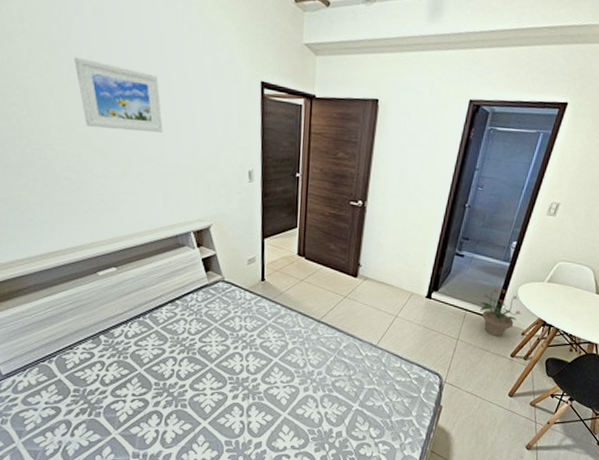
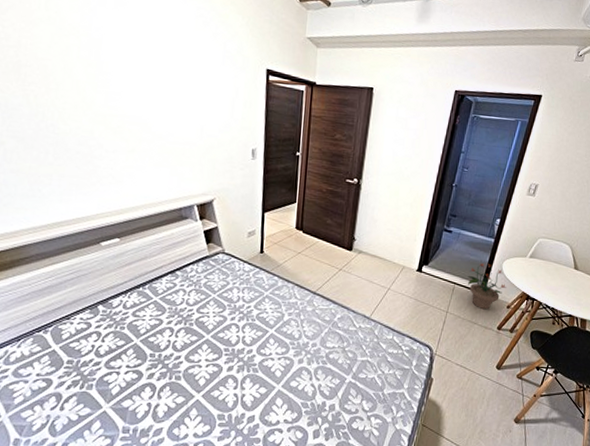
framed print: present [74,57,163,132] -> none [94,42,174,112]

